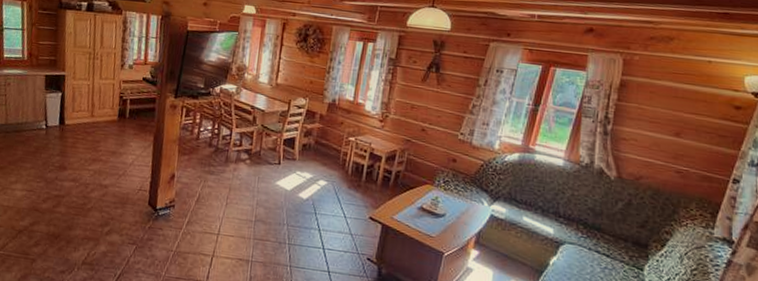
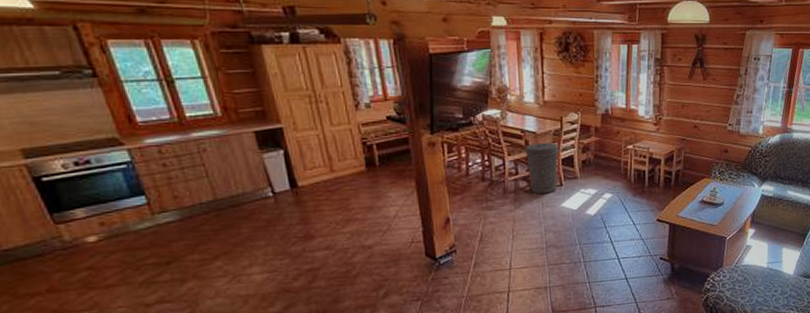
trash can: none [250,120,283,170] -> present [524,143,559,194]

